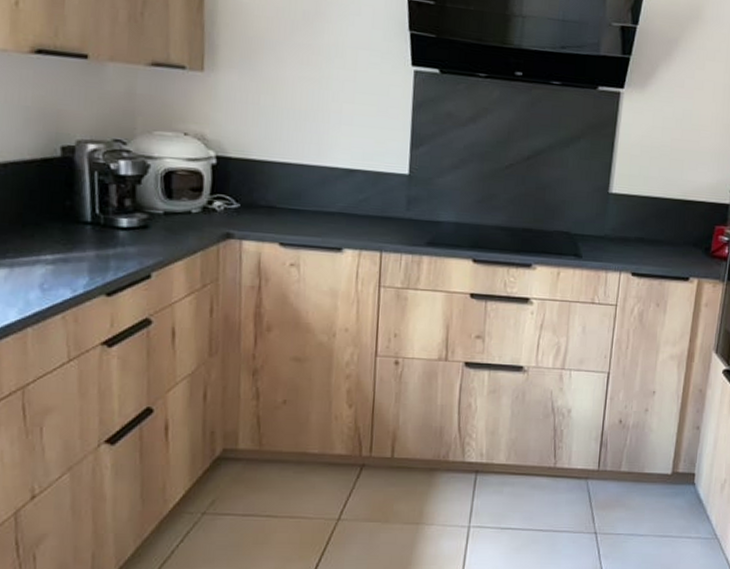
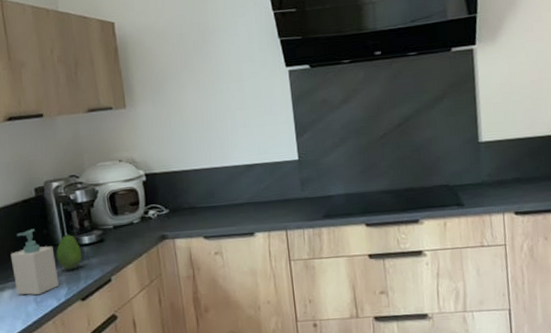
soap bottle: none [13,197,78,281] -> present [10,229,59,295]
fruit: none [79,211,116,256] -> present [56,234,82,270]

